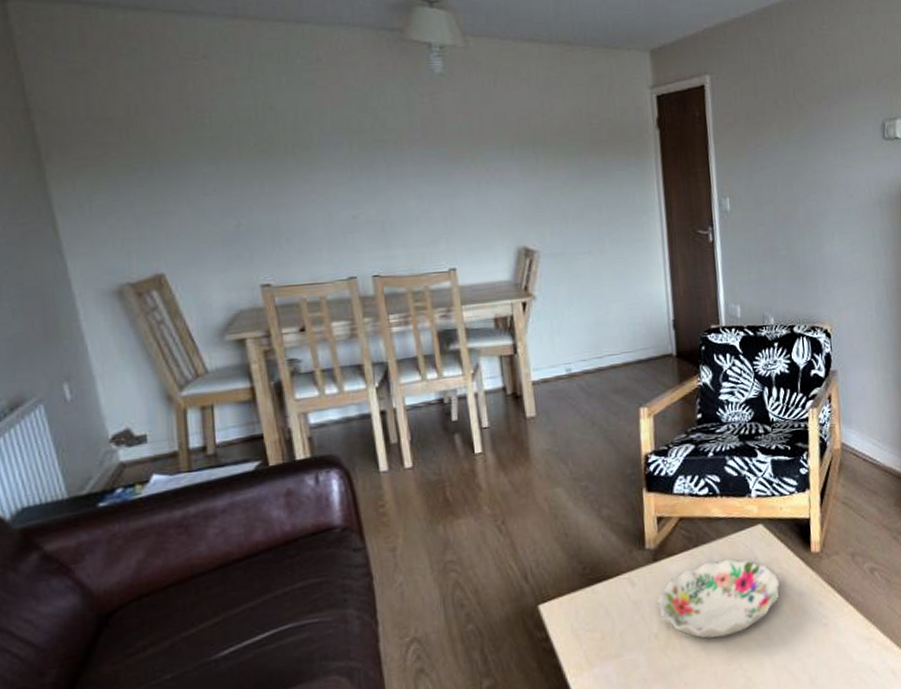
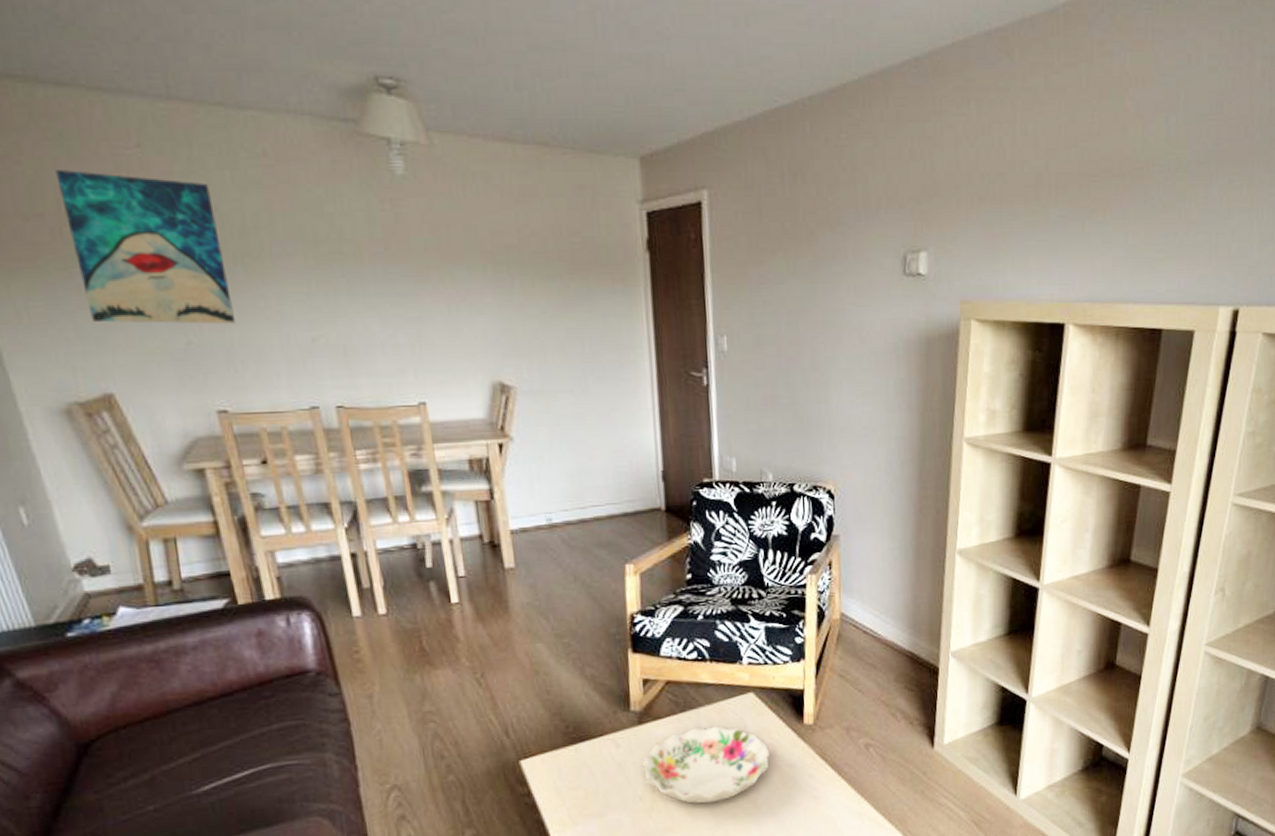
wall art: none [127,80,284,211] -> present [55,170,236,324]

